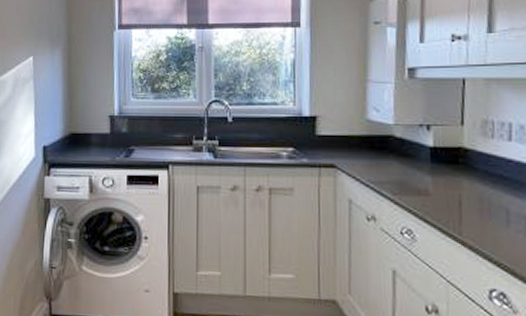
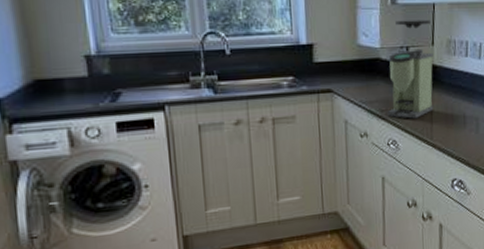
coffee grinder: none [401,96,463,208] -> present [387,19,434,119]

